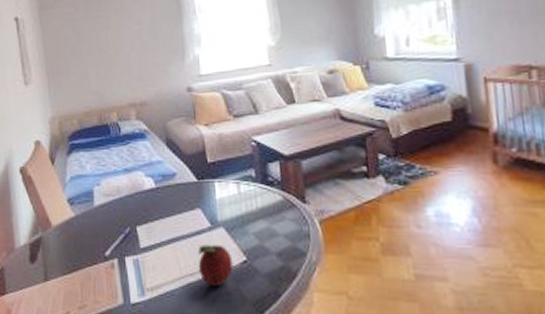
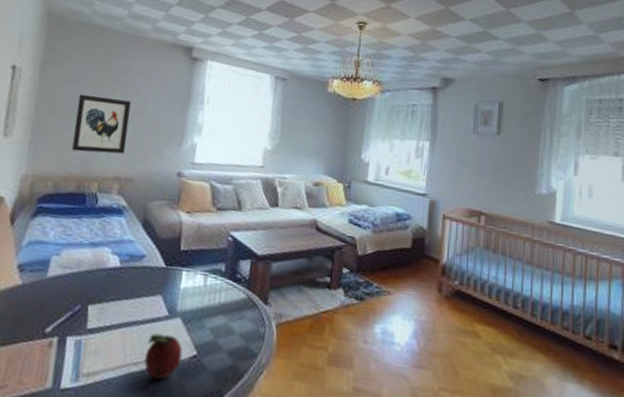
wall art: none [79,27,133,86] -> present [71,94,132,154]

